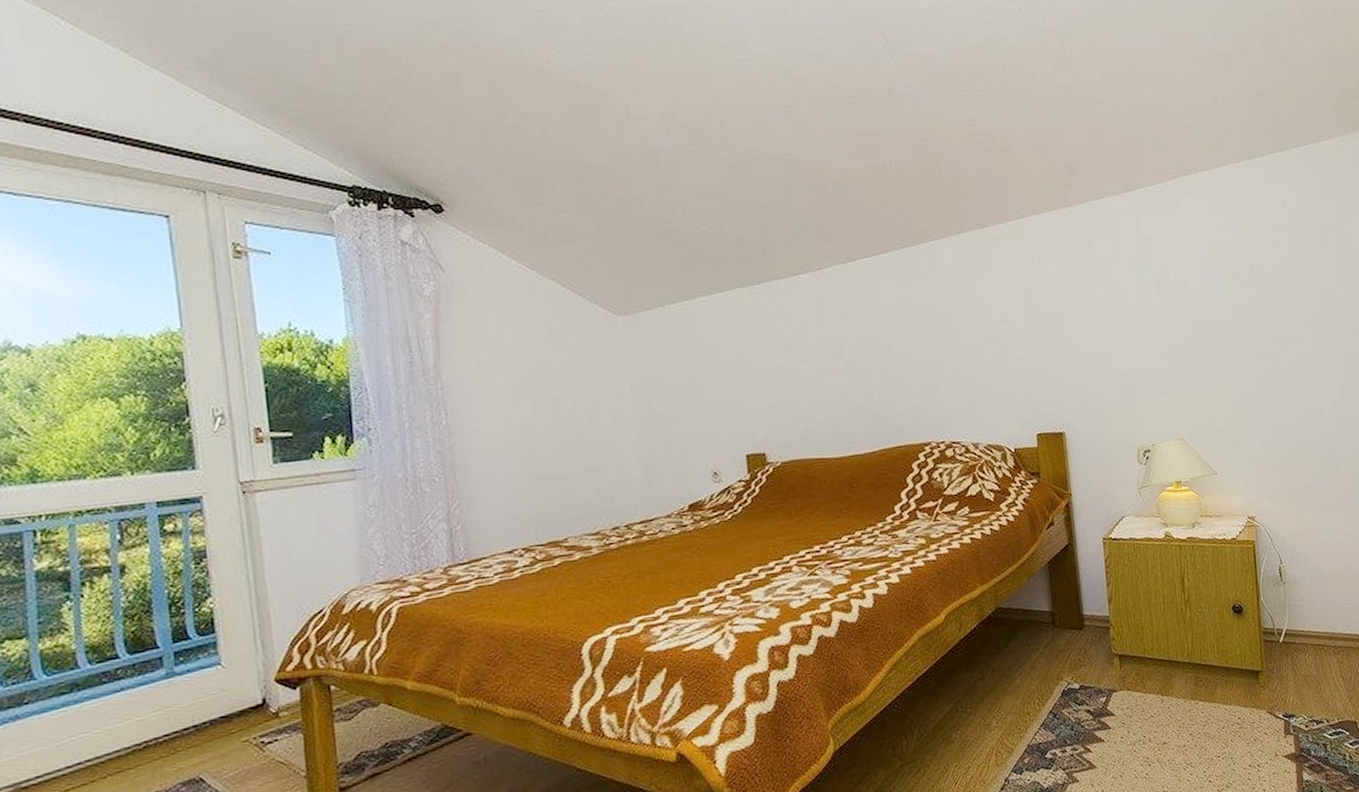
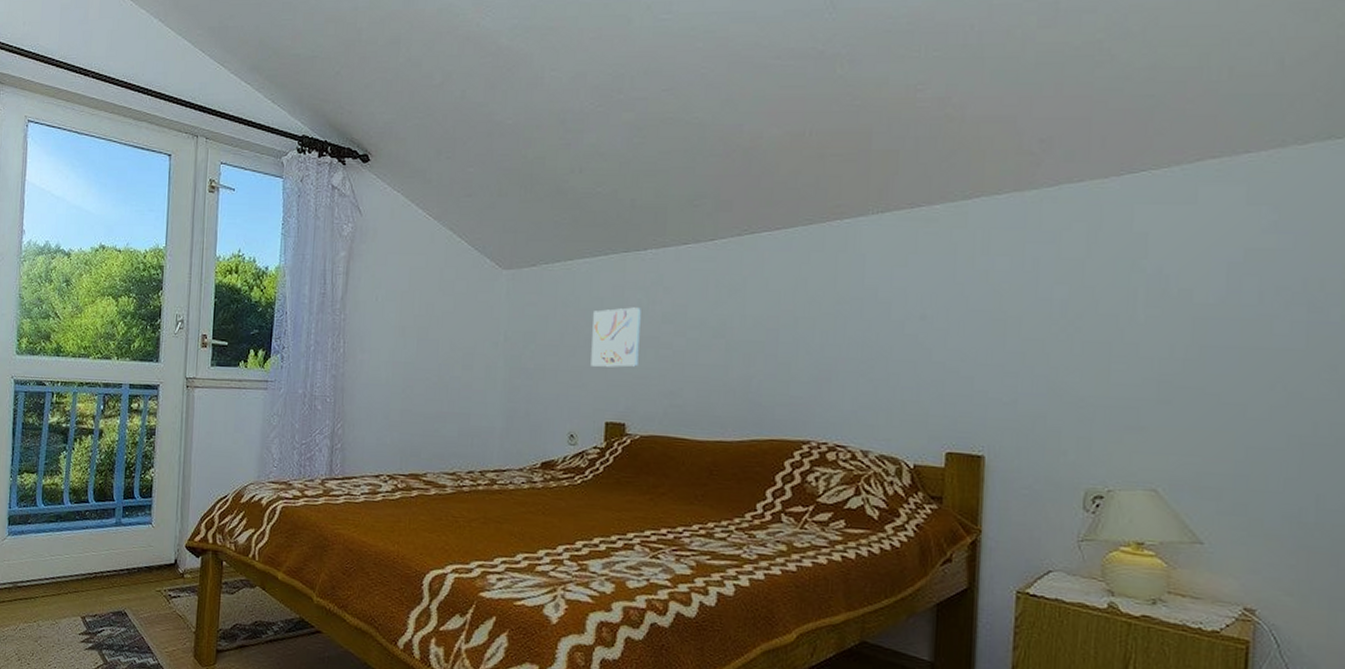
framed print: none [718,340,769,402] -> present [591,307,641,367]

